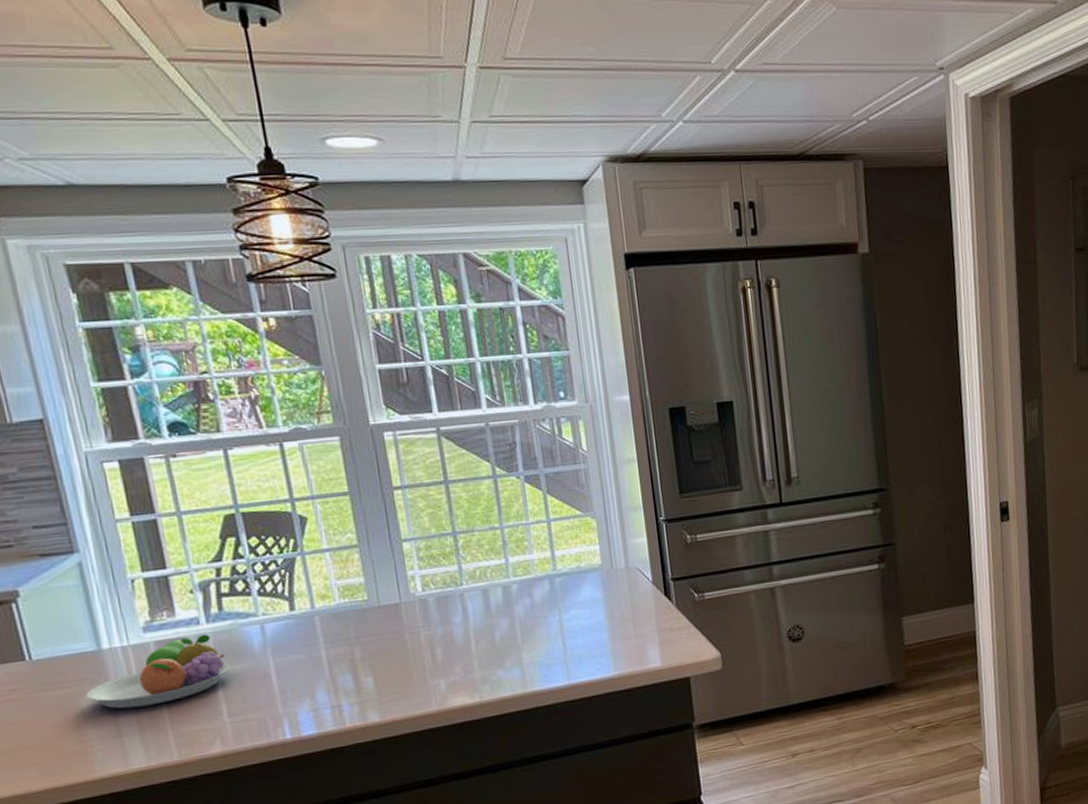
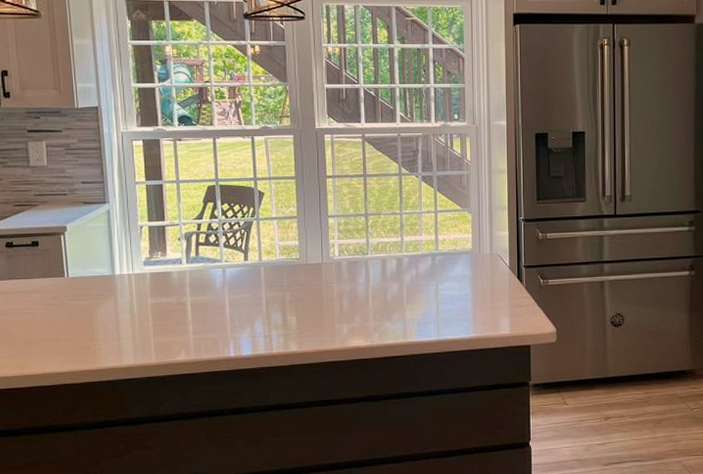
fruit bowl: present [85,634,231,709] -> none [100,271,199,320]

